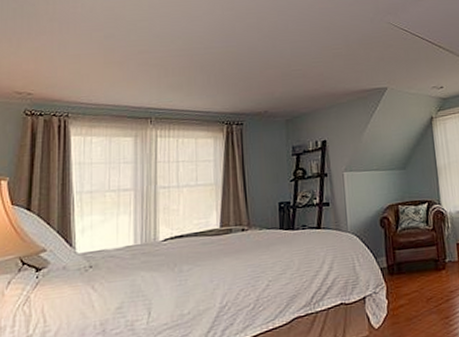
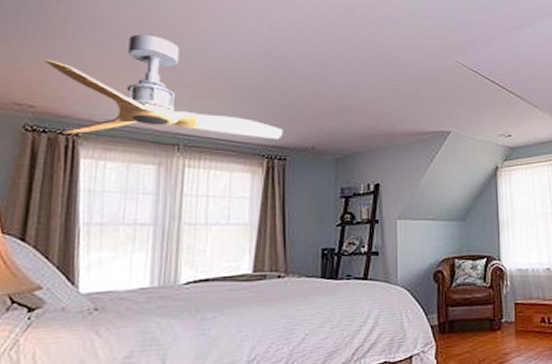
ceiling fan: none [39,23,239,116] -> present [45,34,283,140]

